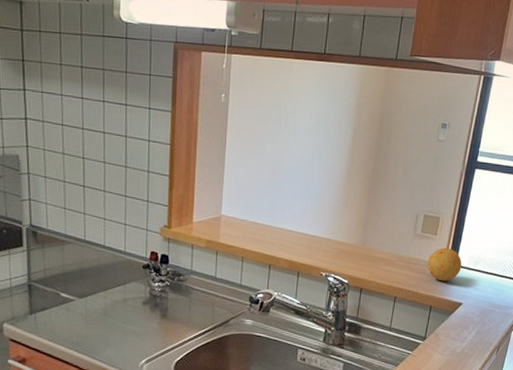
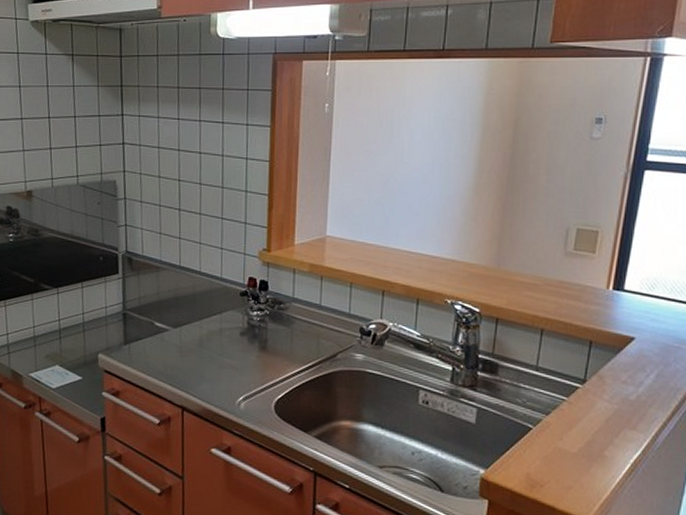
fruit: present [427,247,462,282] -> none [583,268,632,310]

